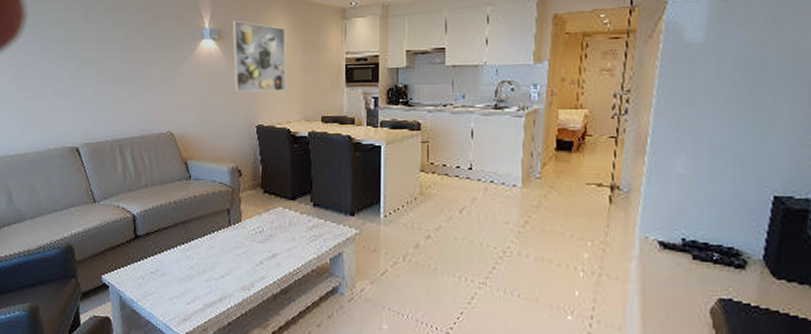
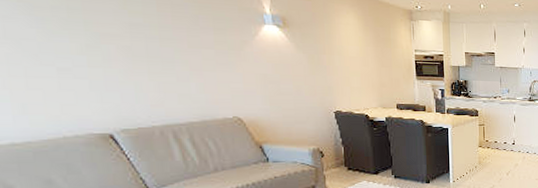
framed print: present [232,20,286,91] -> none [297,8,361,81]

